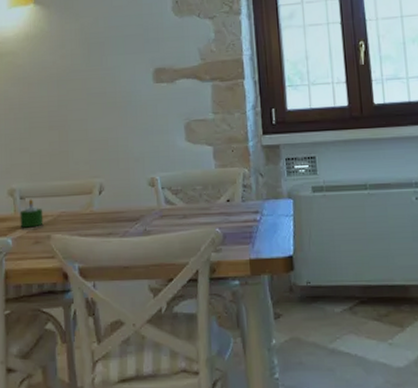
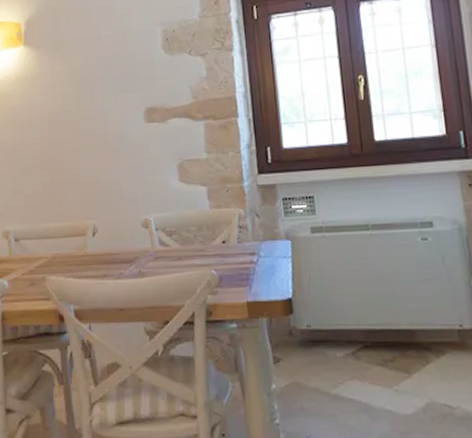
candle: present [20,199,44,228] -> none [15,241,38,270]

